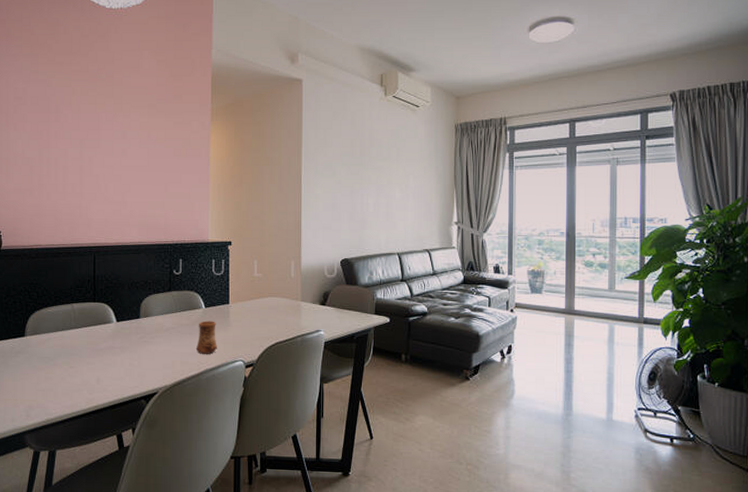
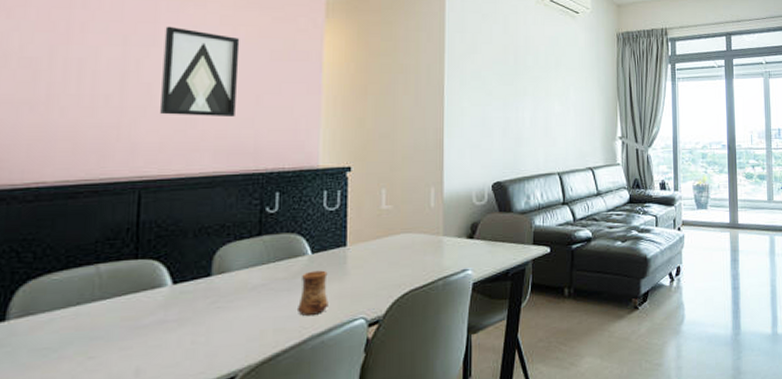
wall art: none [105,132,153,201] -> present [160,26,240,118]

